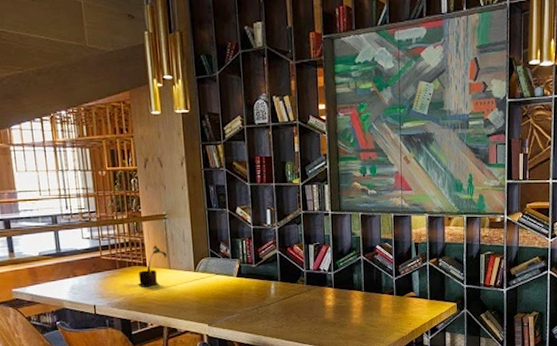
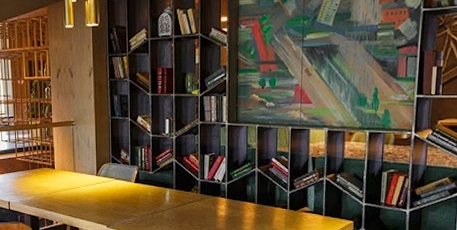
potted plant: present [138,245,167,287] -> none [47,149,73,188]

